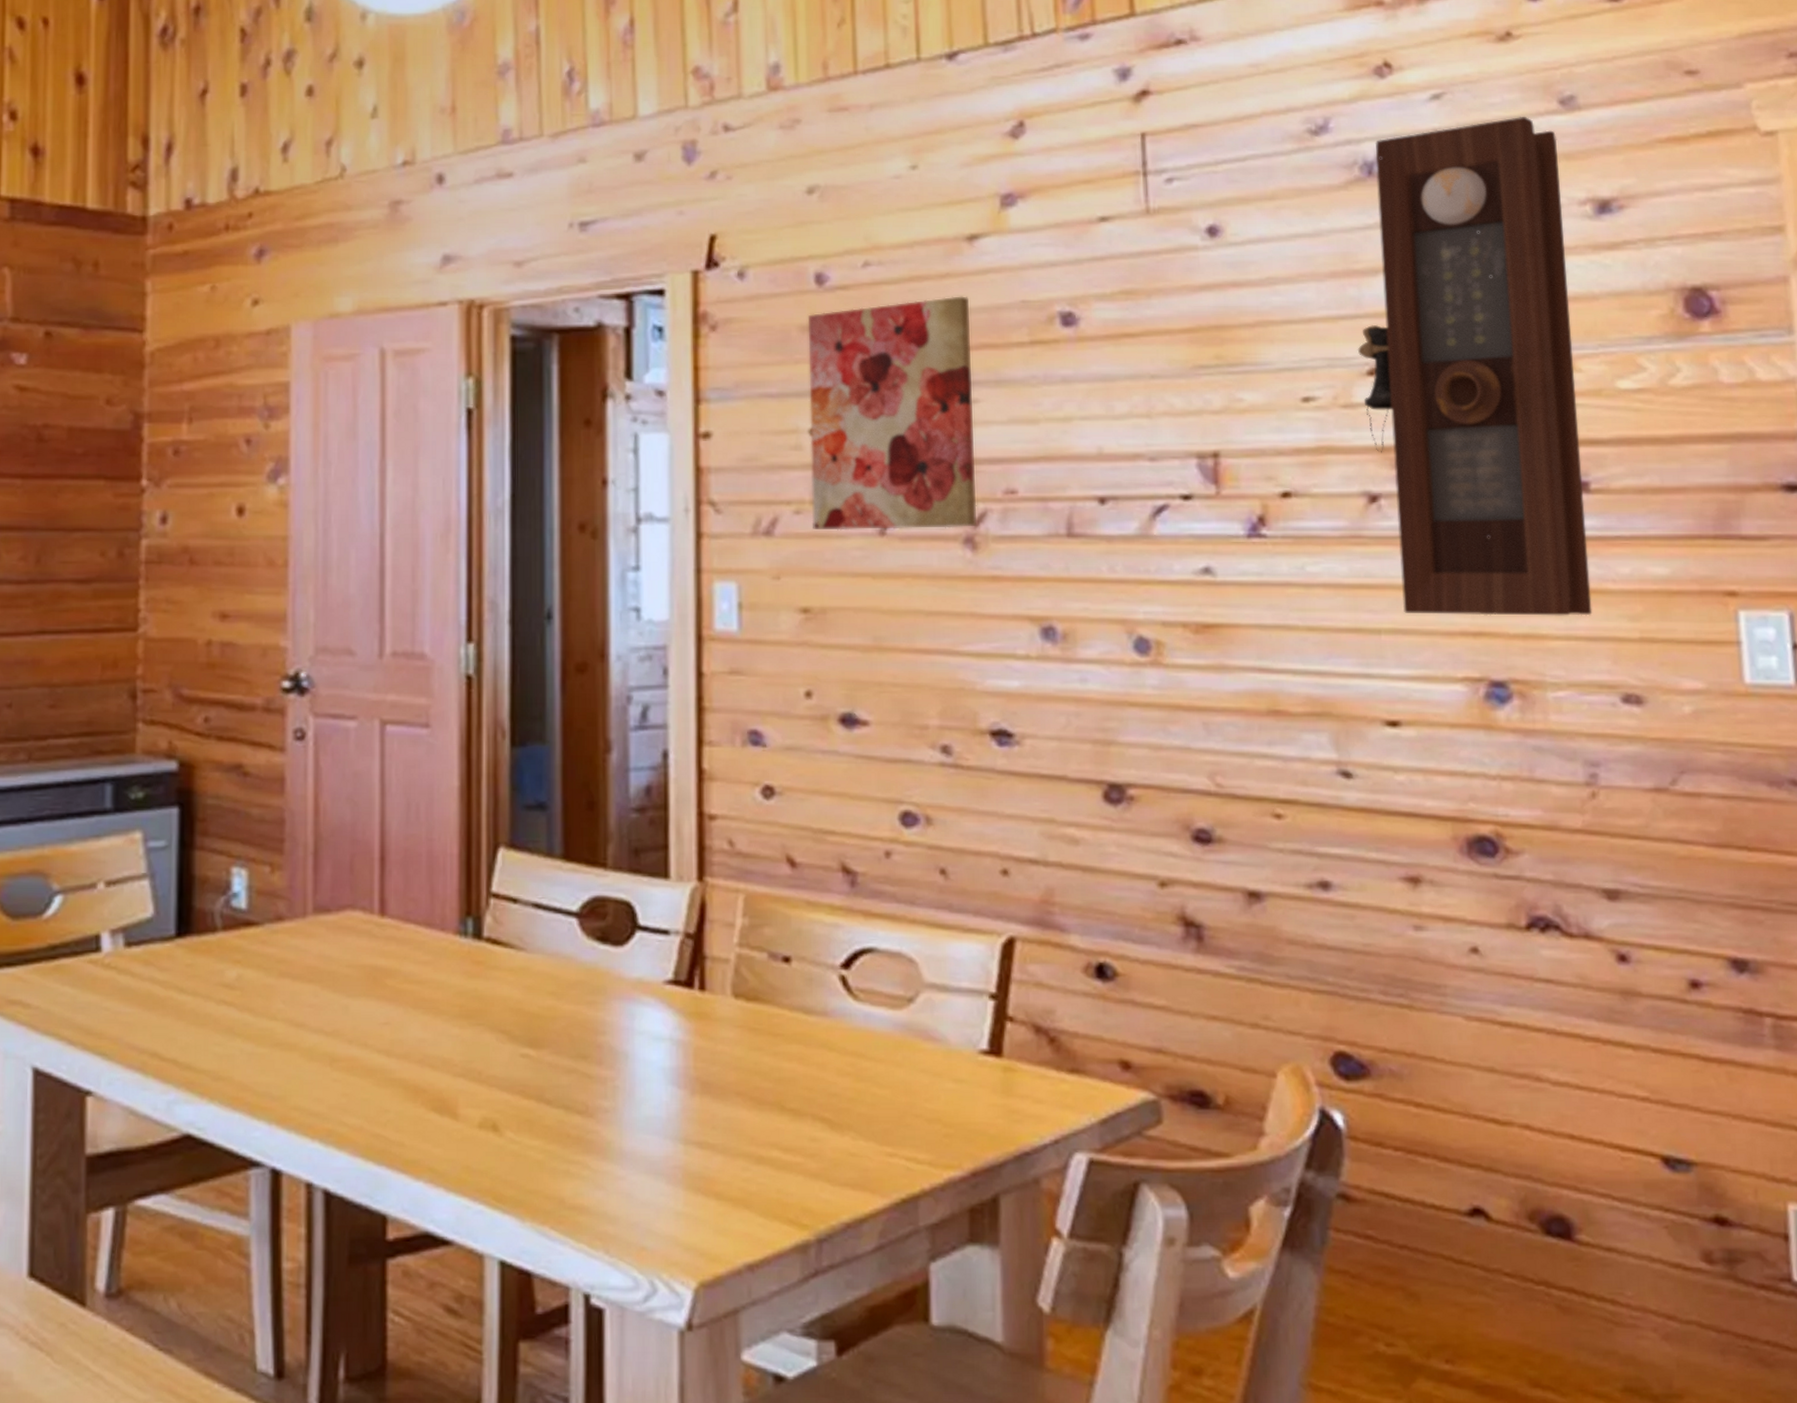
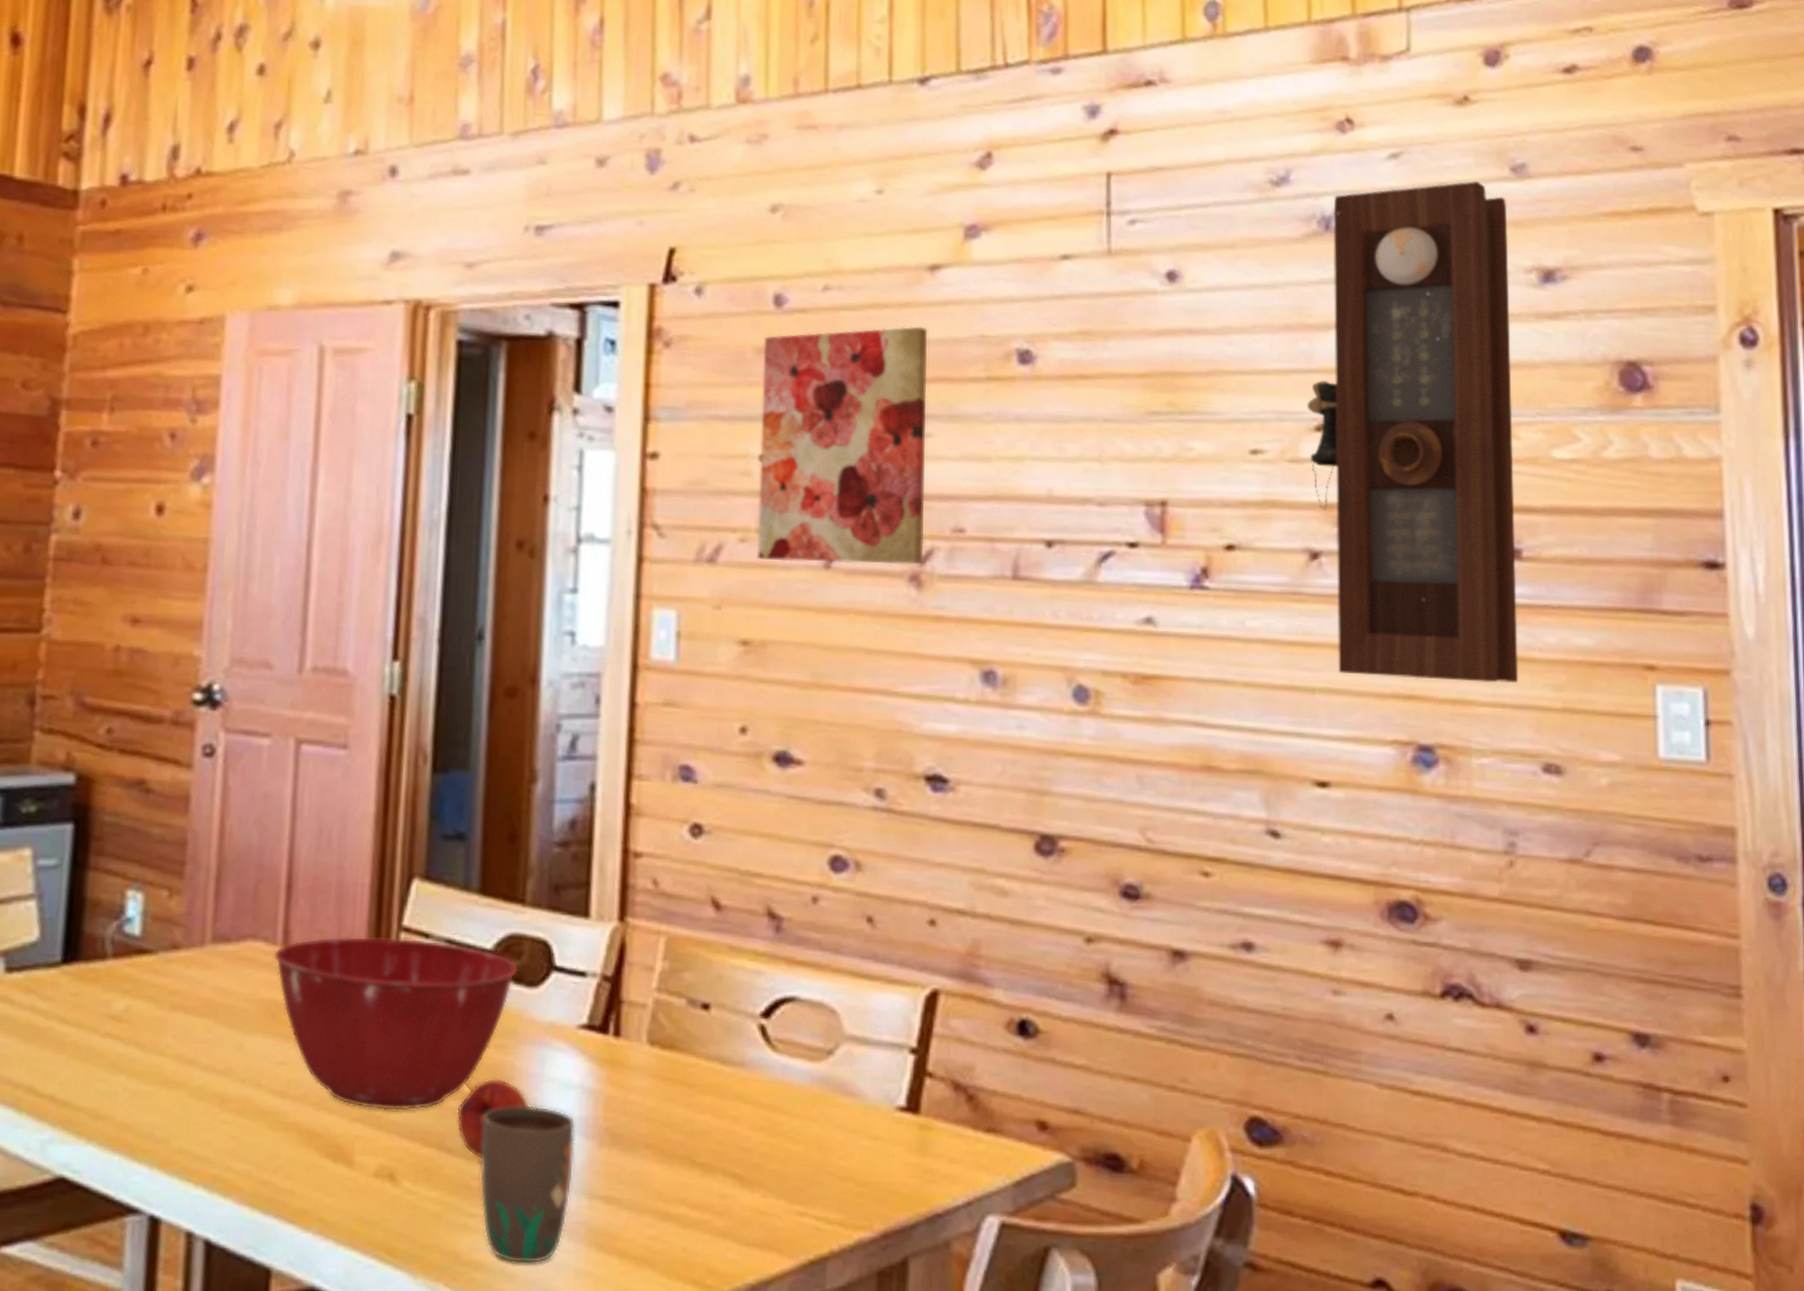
mixing bowl: none [372,903,603,1066] -> present [274,936,518,1111]
fruit: none [553,1033,623,1110] -> present [456,1078,530,1160]
mug: none [578,1058,668,1207] -> present [479,1106,576,1264]

